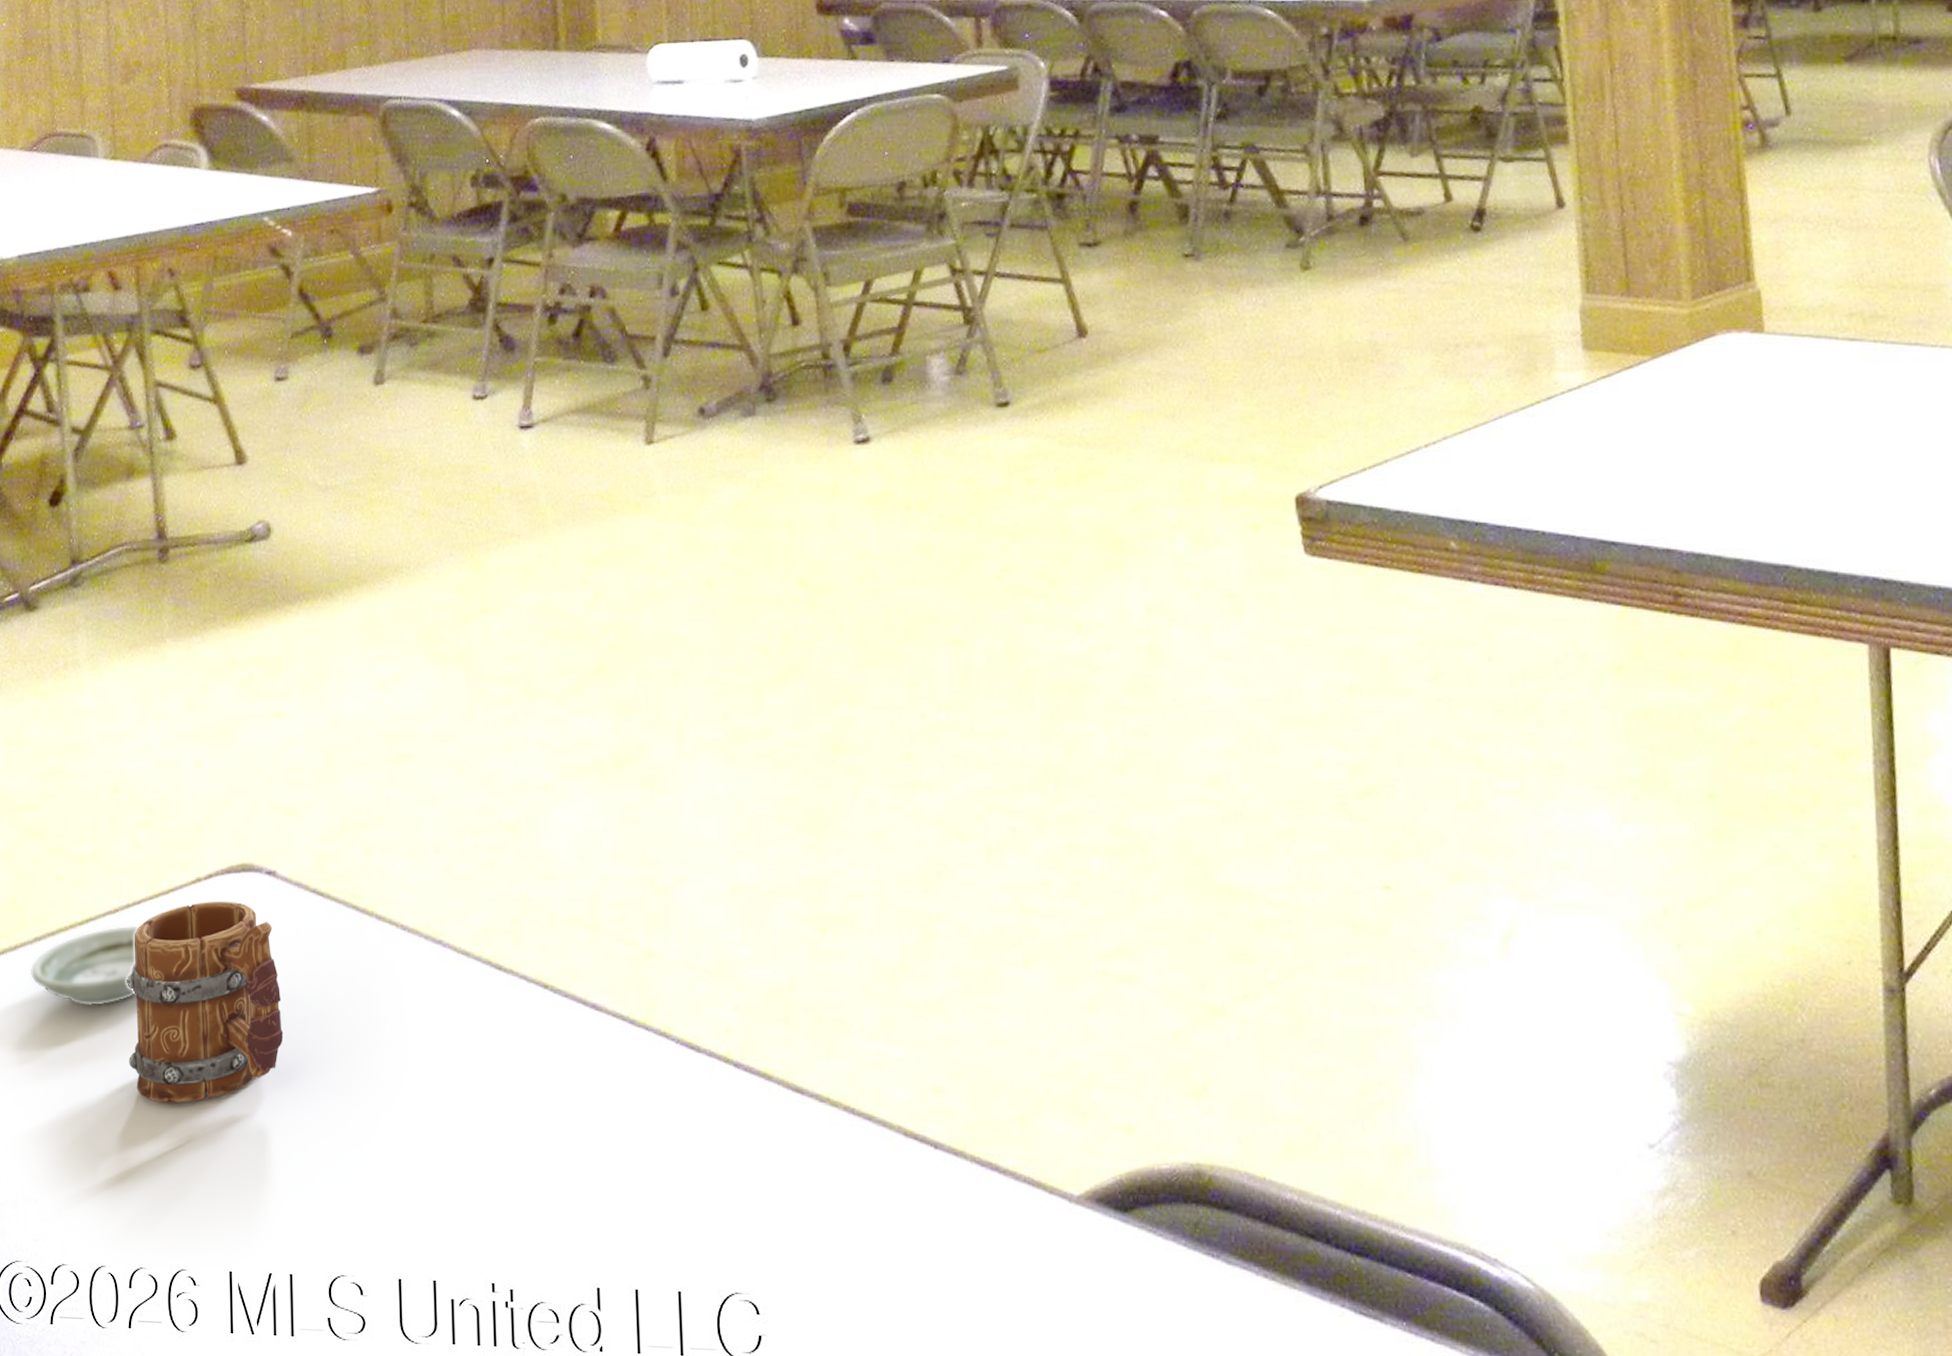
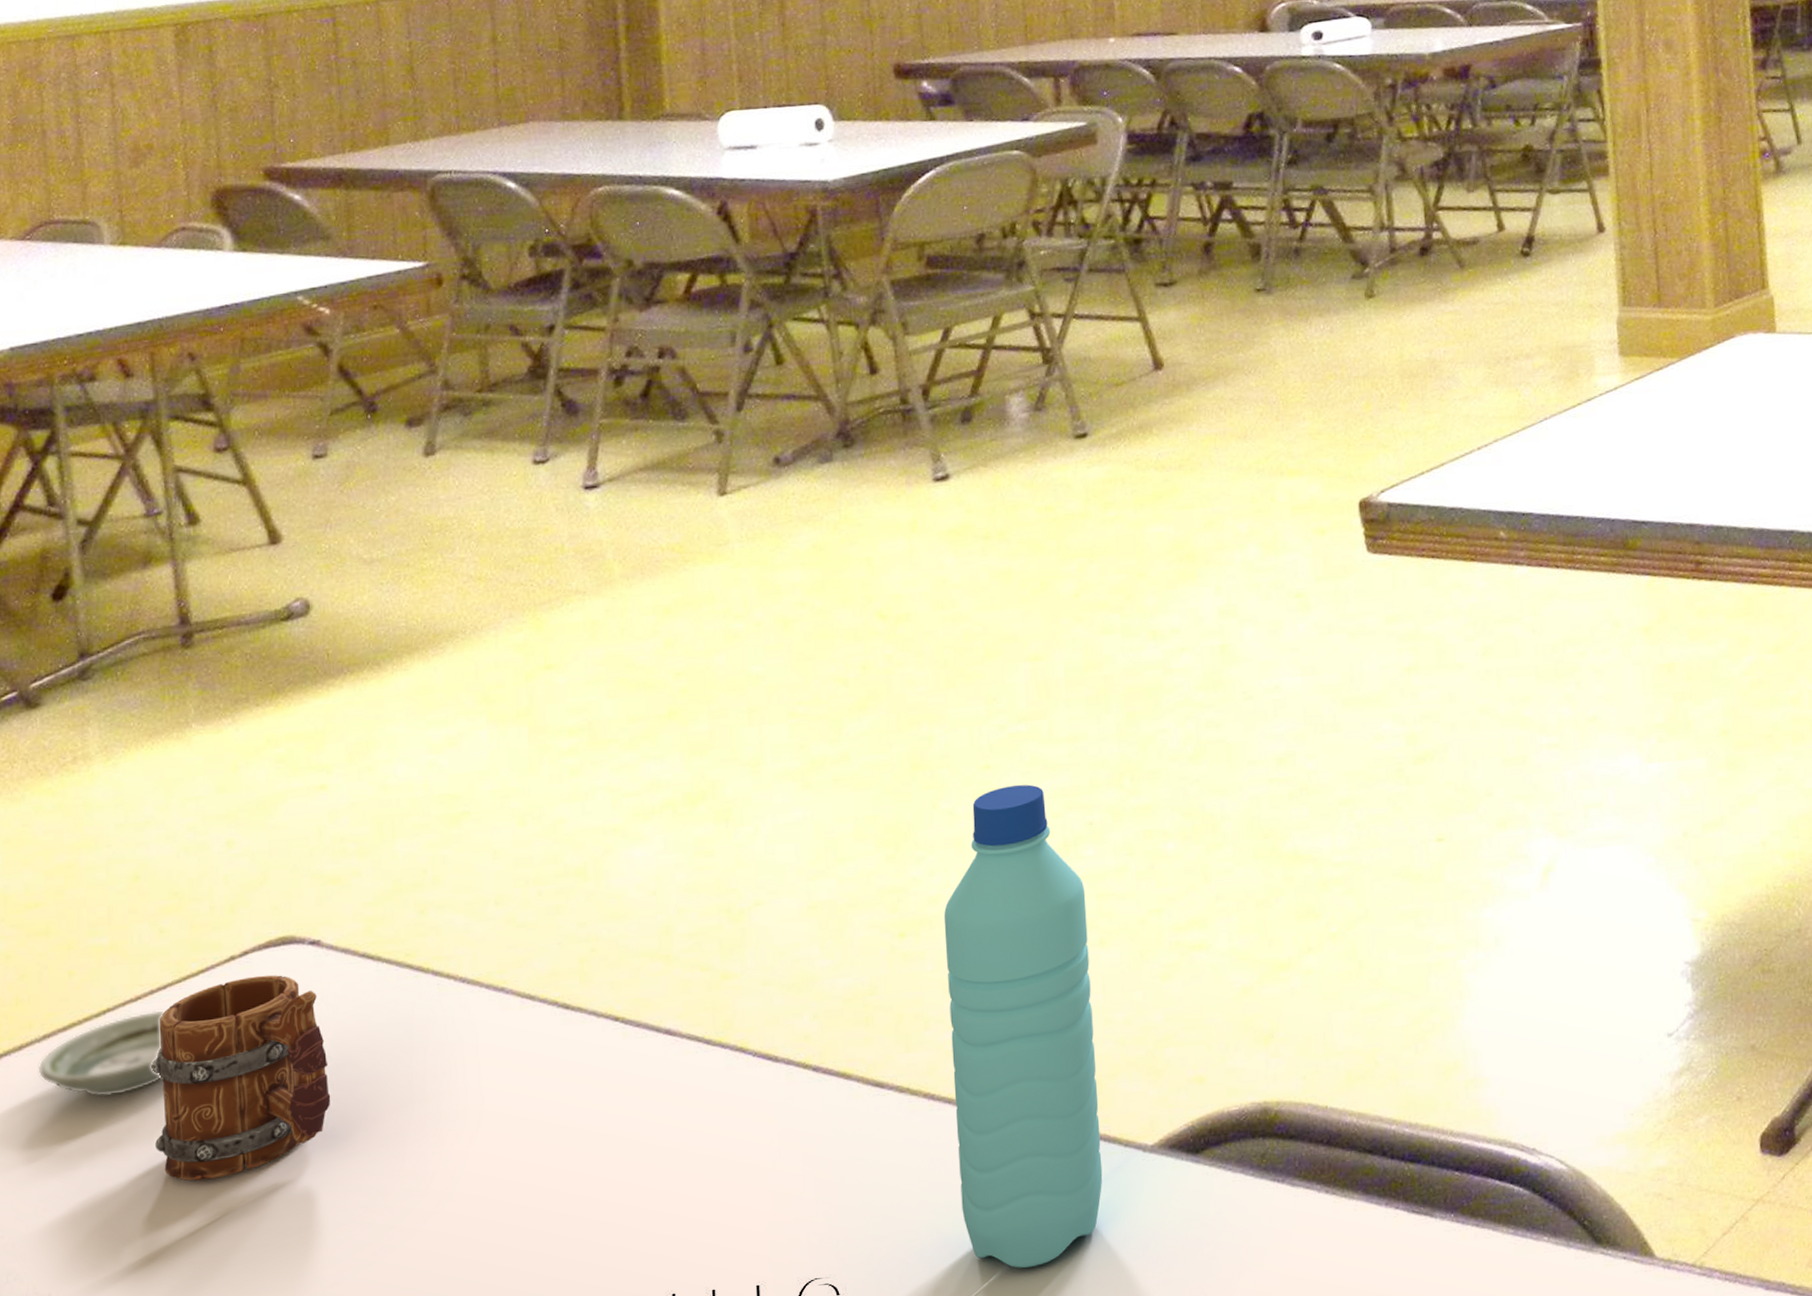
water bottle: none [864,780,1027,1314] -> present [943,784,1103,1268]

